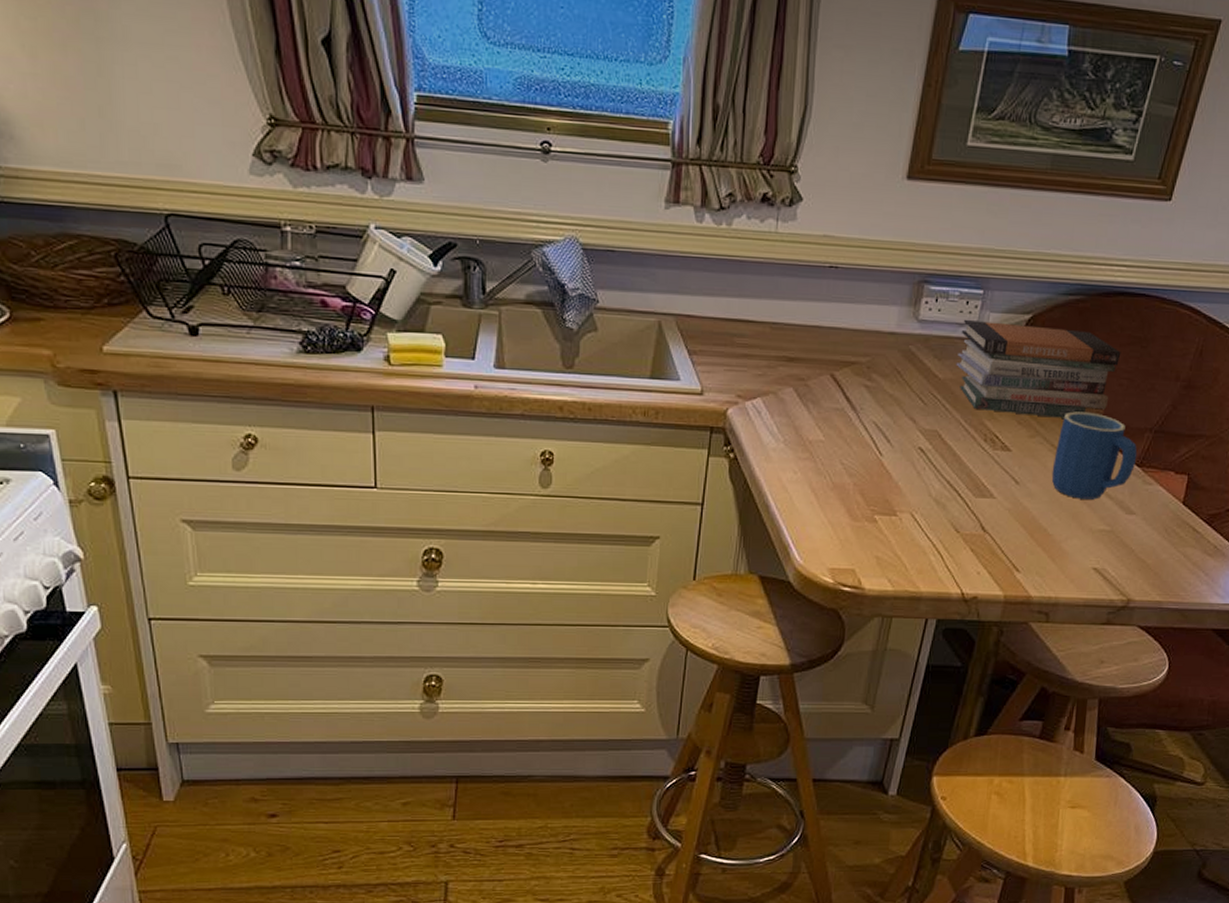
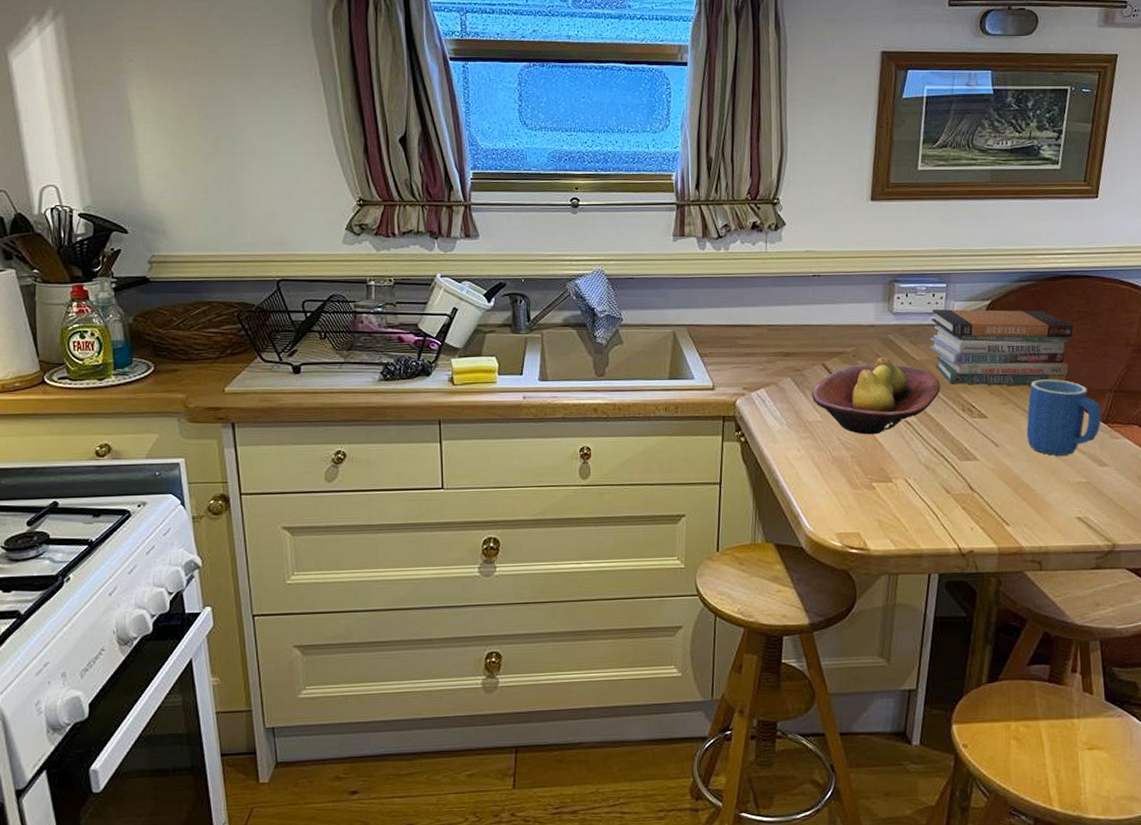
fruit bowl: none [814,371,964,461] -> present [811,357,941,435]

